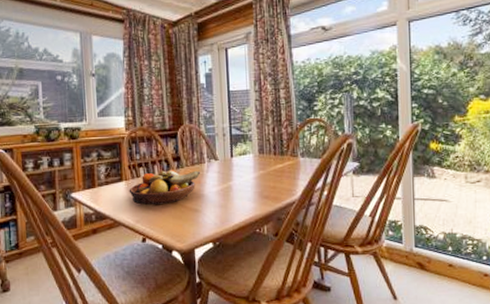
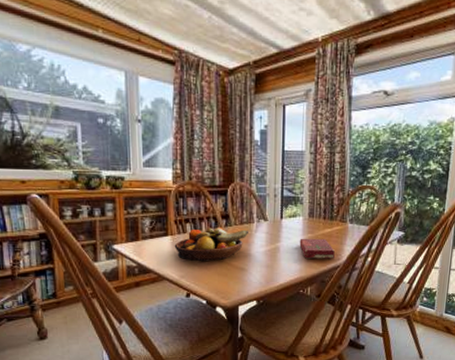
book: none [251,174,290,196] -> present [299,238,336,259]

